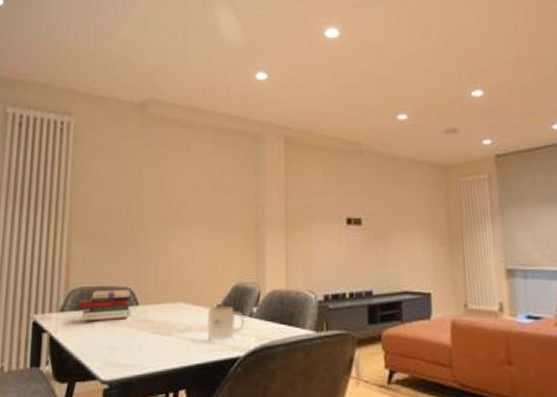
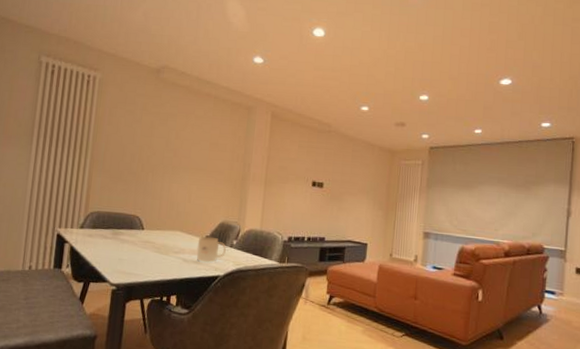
books: present [79,289,131,322] -> none [95,215,138,240]

